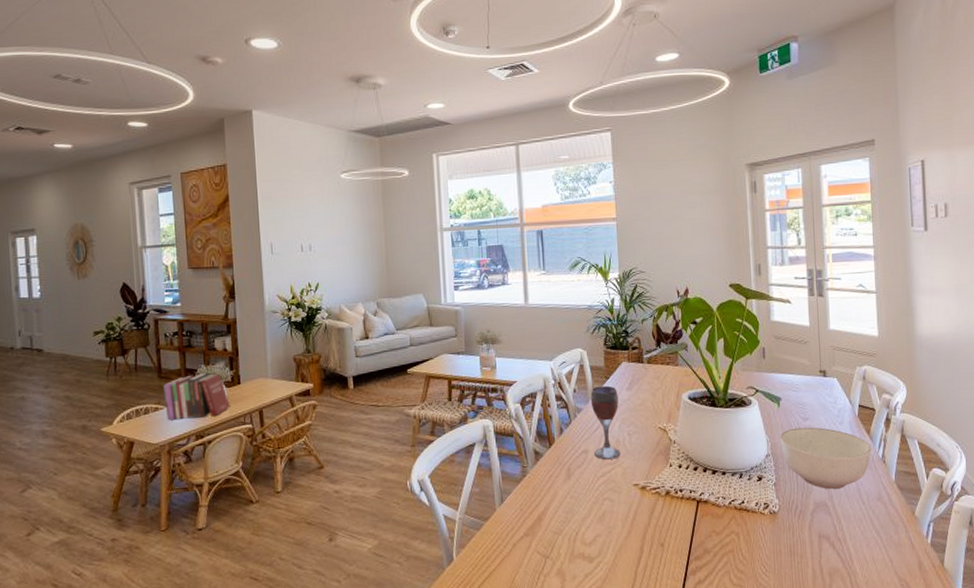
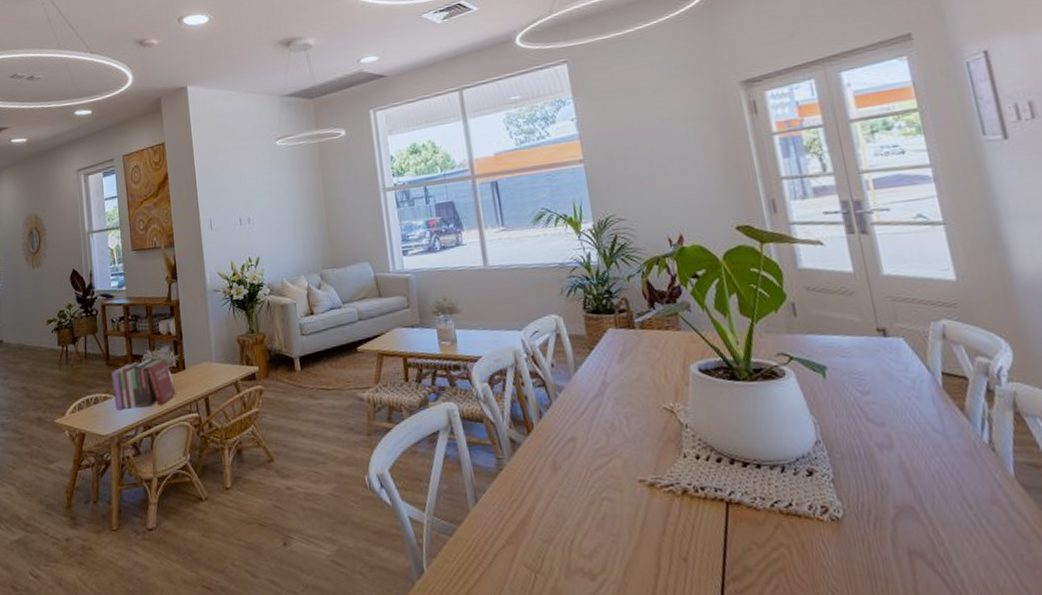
cup: present [590,385,621,460] -> none [572,358,618,450]
bowl: present [780,427,872,489] -> none [831,403,972,488]

